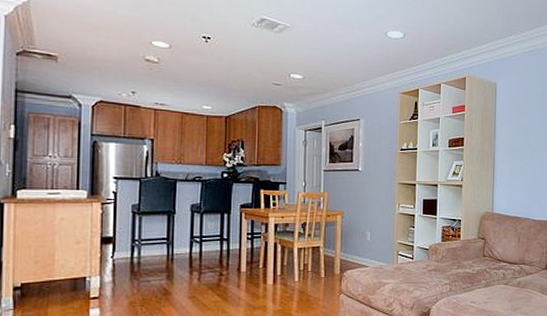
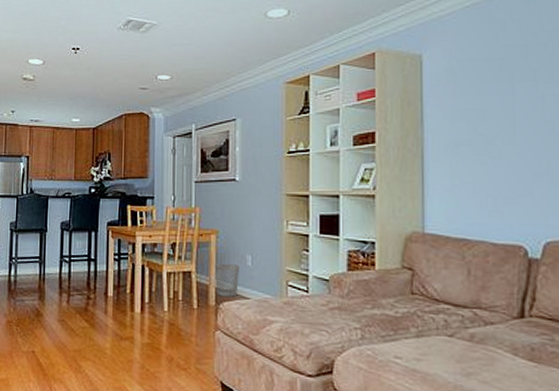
wastebasket: none [340,240,360,266] -> present [215,264,239,297]

